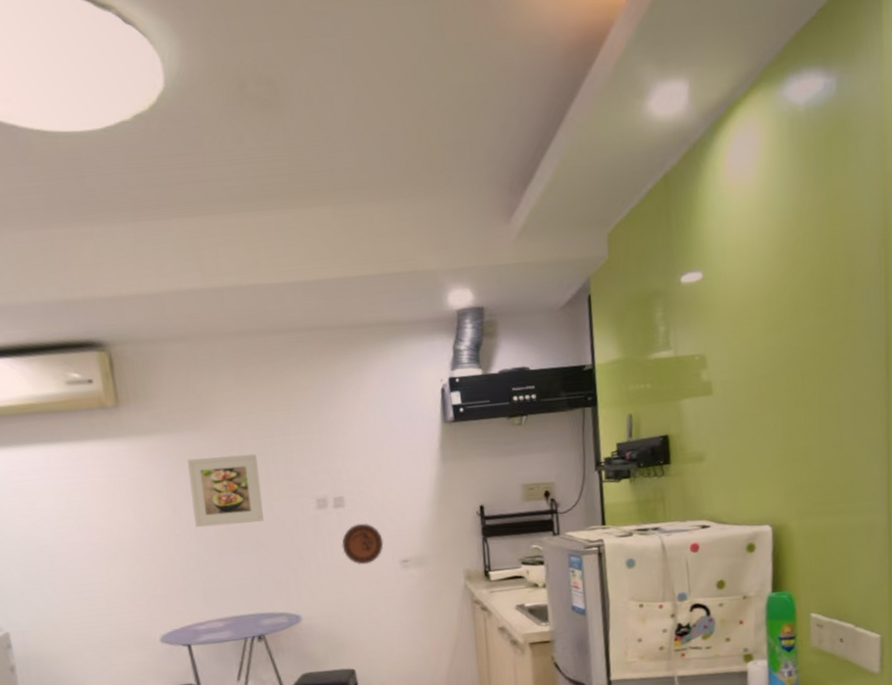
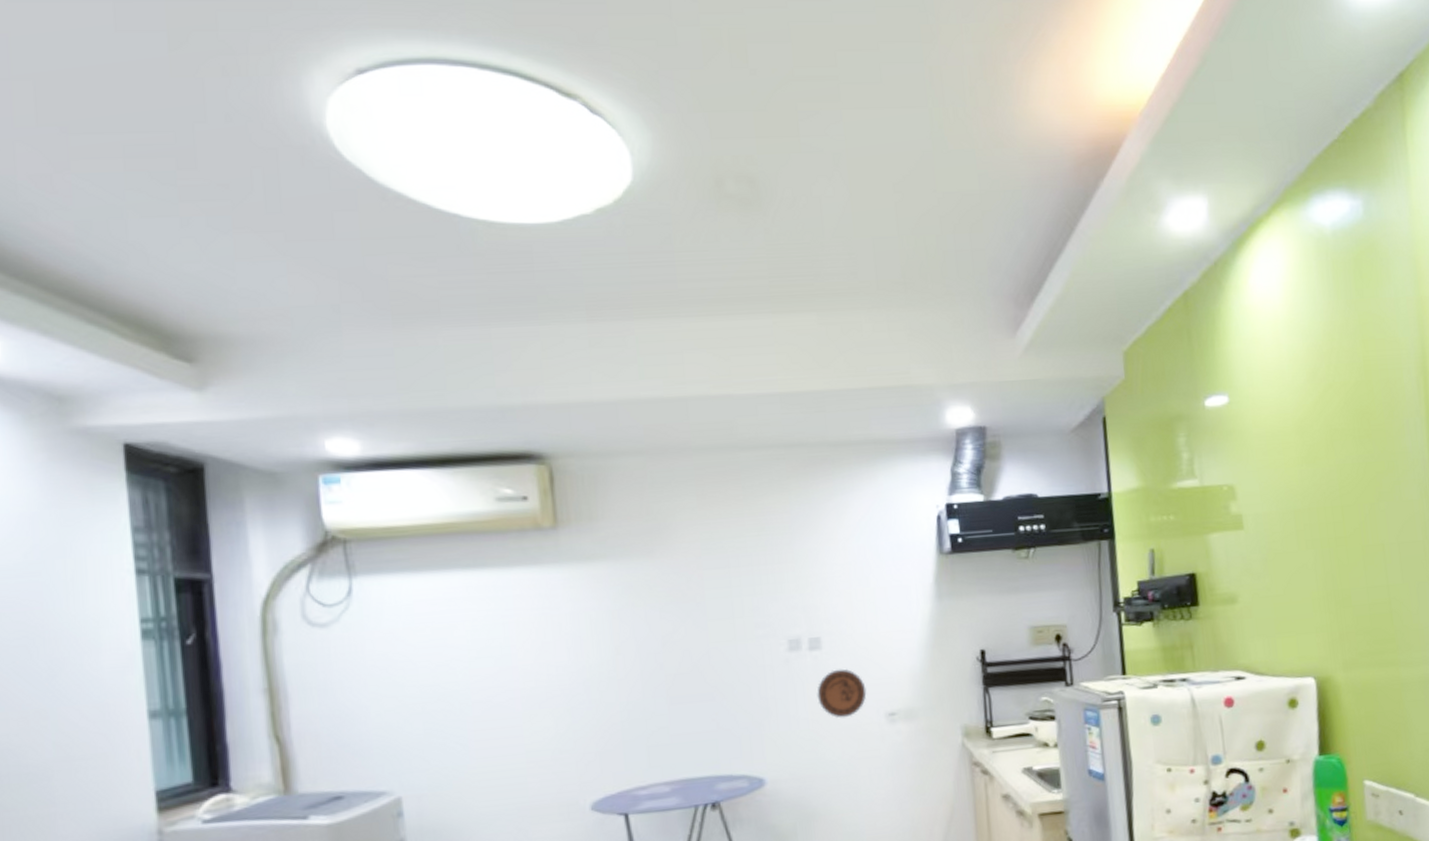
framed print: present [187,453,264,528] -> none [635,585,724,672]

